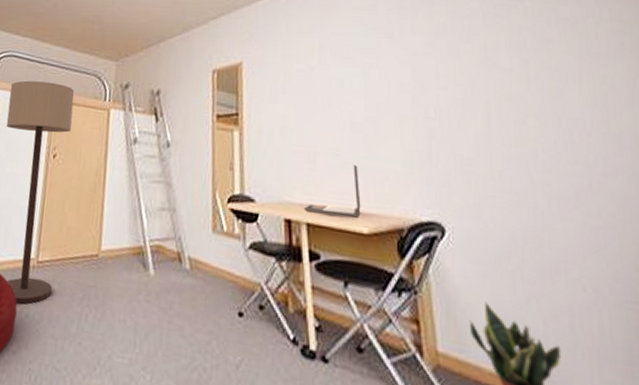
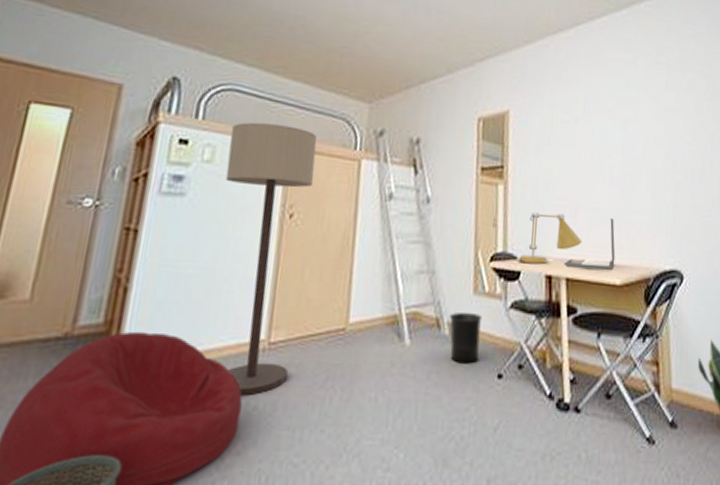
waste bin: none [189,248,222,299] -> present [448,312,483,364]
table lamp: none [256,157,323,208] -> present [519,212,583,264]

